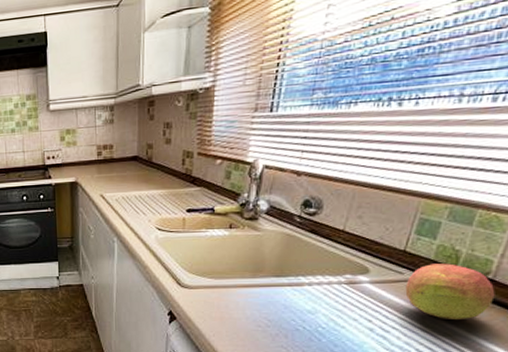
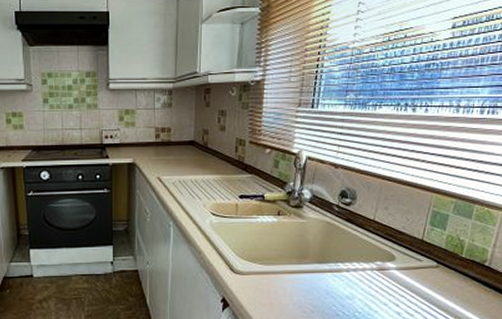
fruit: present [405,263,495,319] -> none [424,252,491,303]

